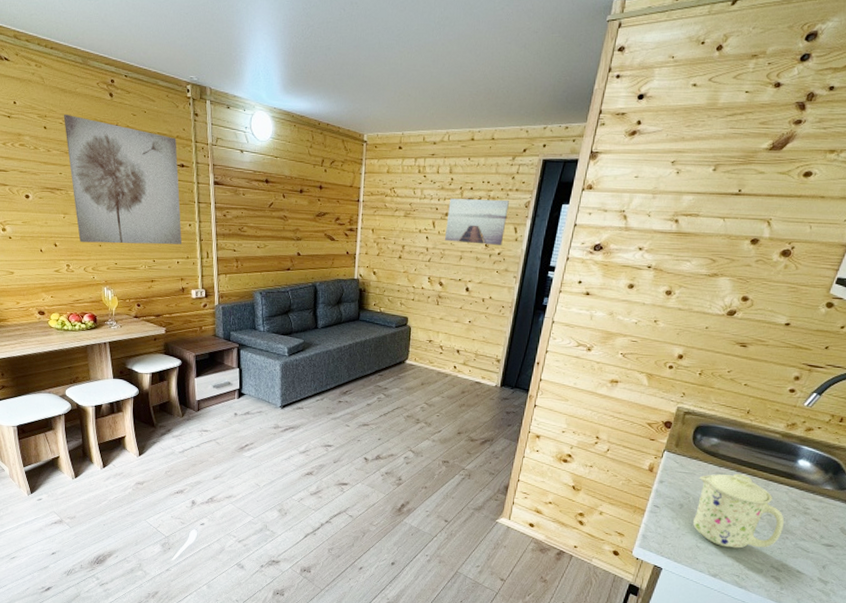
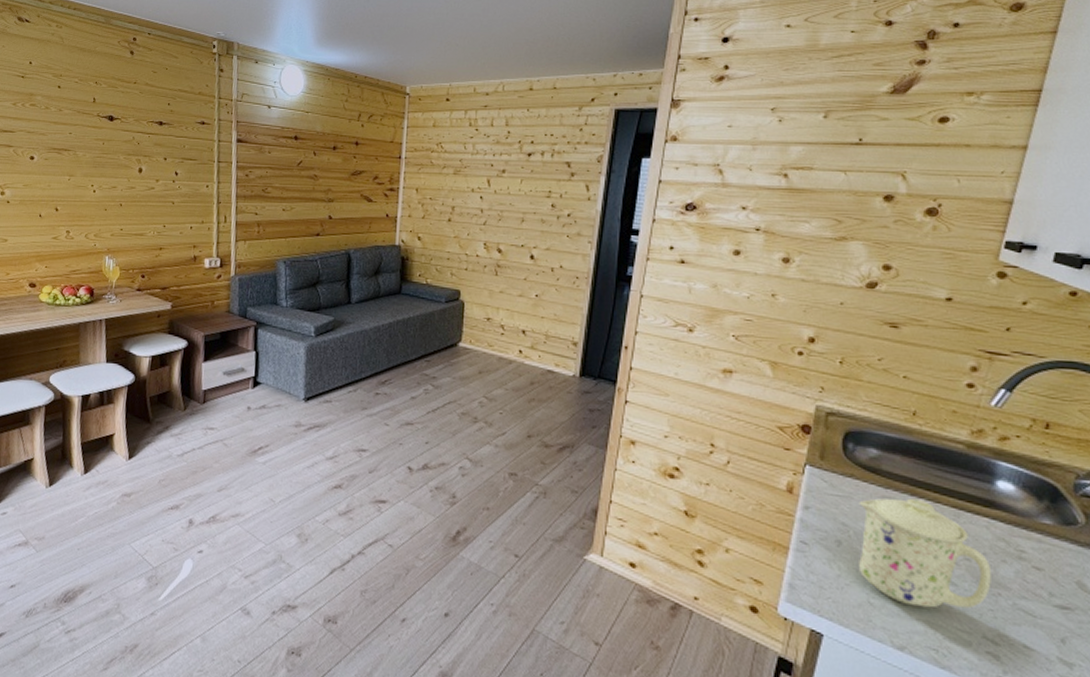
wall art: present [64,115,182,245] -> none [79,73,199,208]
wall art: present [444,198,509,245] -> none [501,153,577,205]

